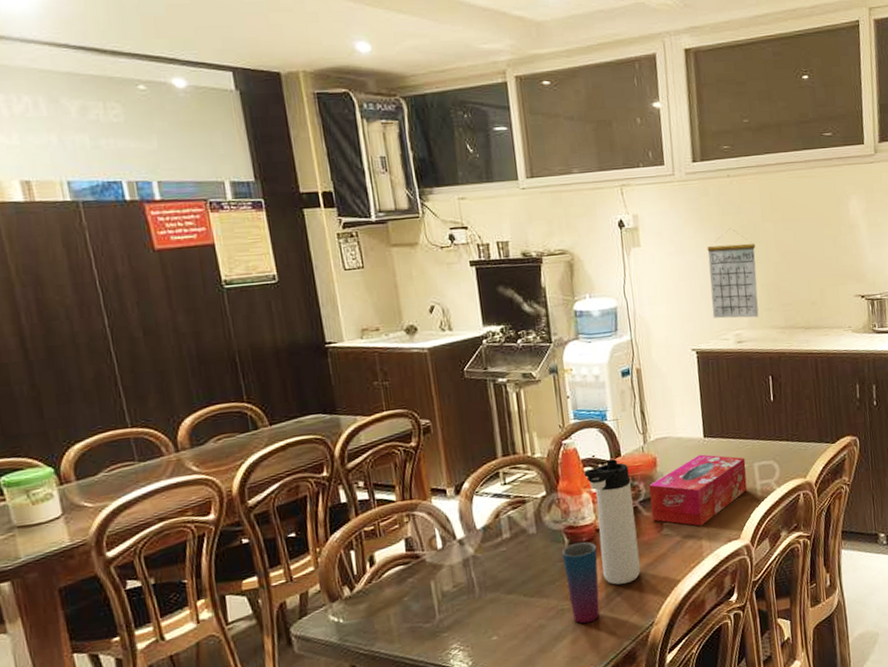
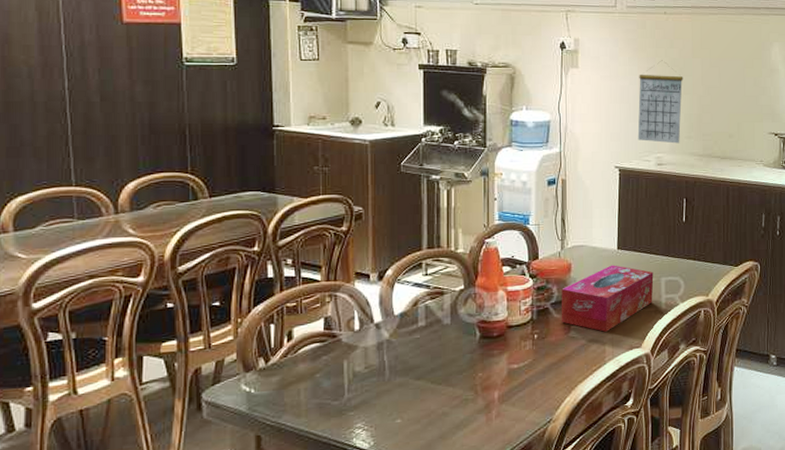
cup: present [561,542,600,624] -> none [472,336,506,415]
thermos bottle: present [584,459,641,585] -> none [502,261,545,381]

